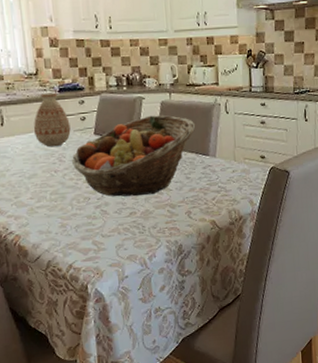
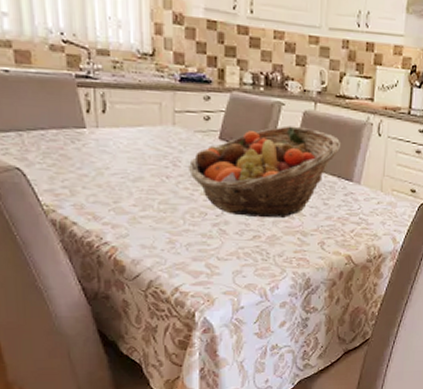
vase: present [33,93,71,148] -> none [143,80,190,148]

